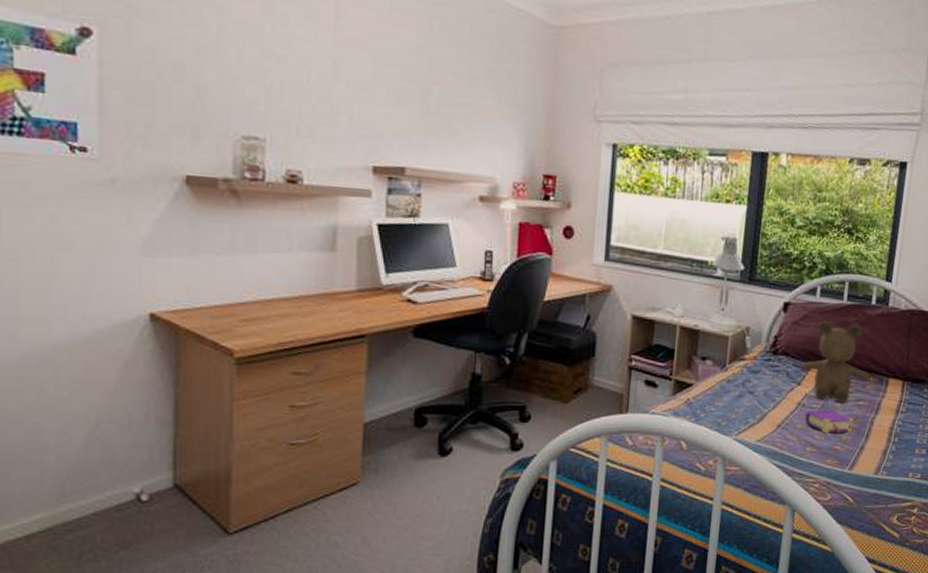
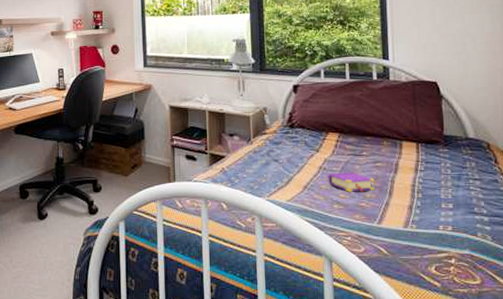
teddy bear: present [800,320,870,403] -> none [316,97,383,165]

